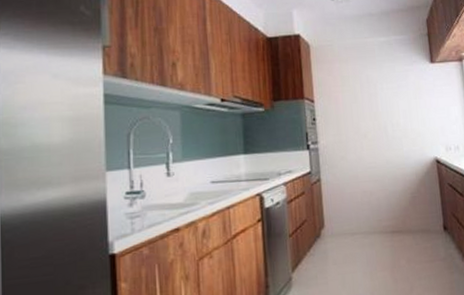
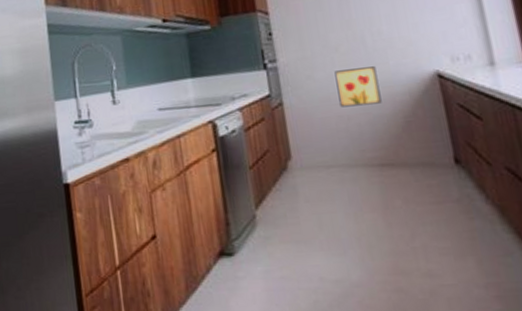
wall art: none [363,151,396,184] -> present [334,66,382,108]

